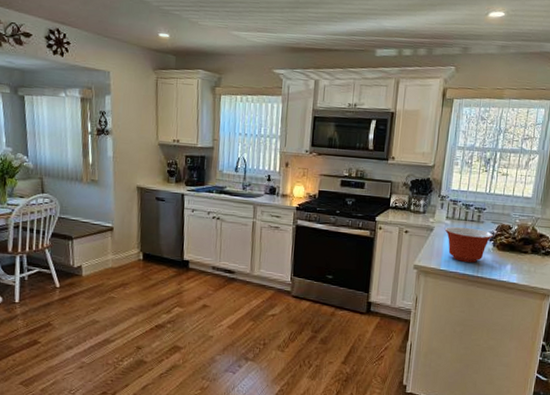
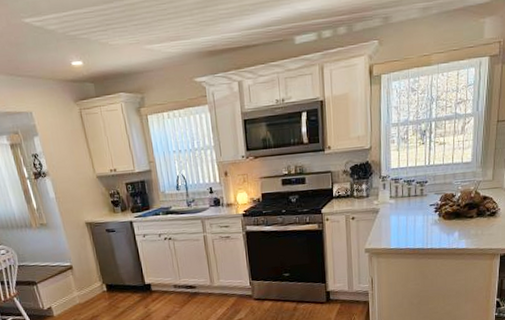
mixing bowl: present [444,226,493,263] -> none [389,202,438,237]

